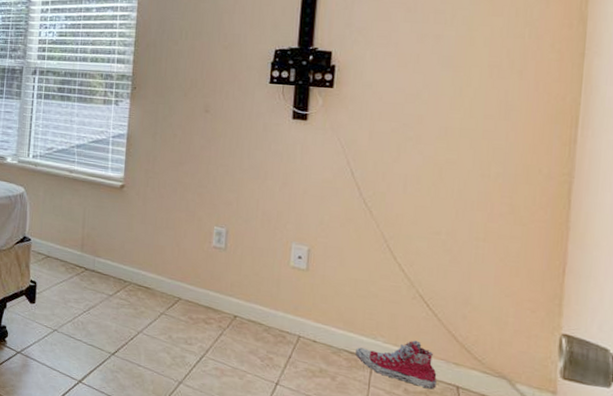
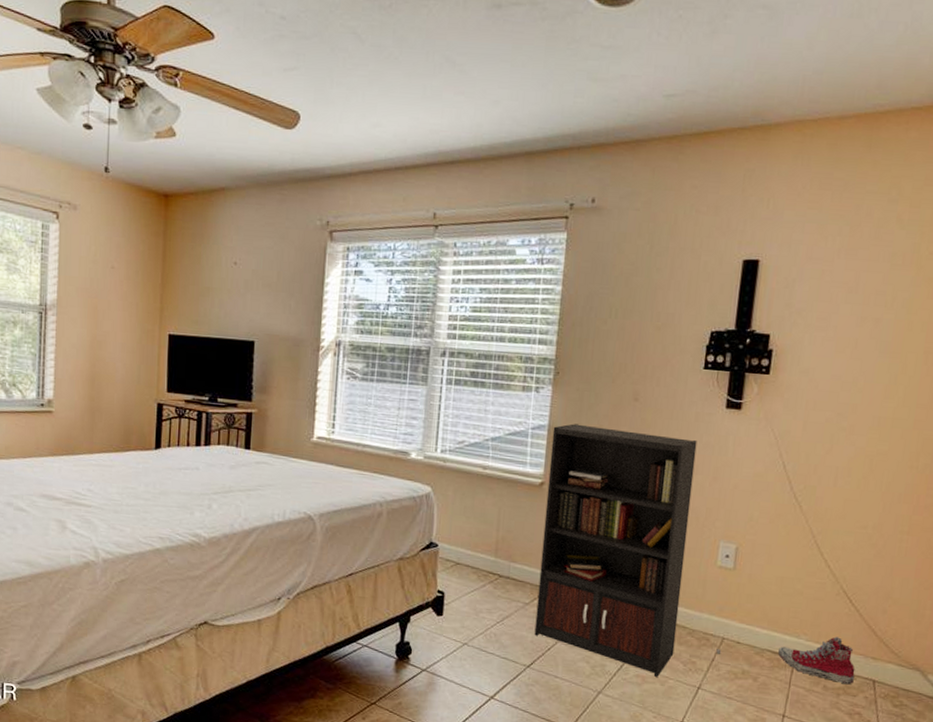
bookcase: none [118,133,298,371] -> present [534,423,722,677]

